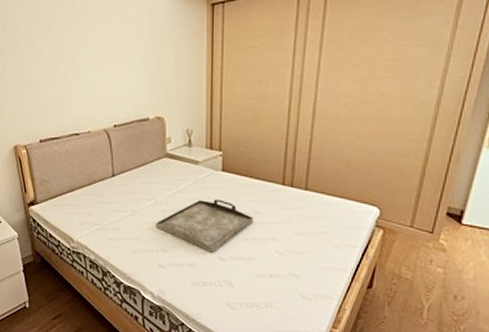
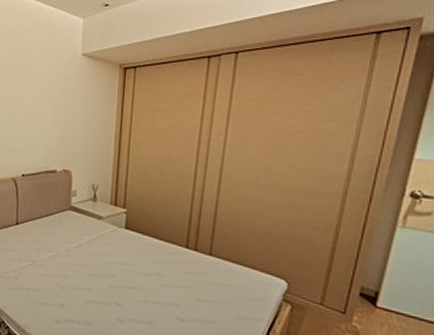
serving tray: present [156,199,254,253] -> none [55,256,156,312]

